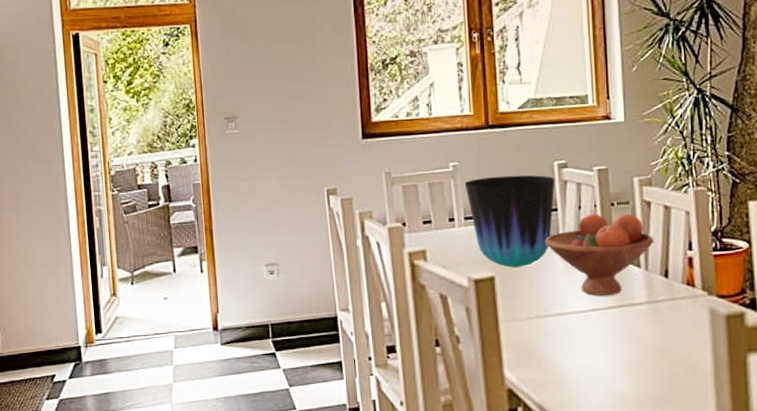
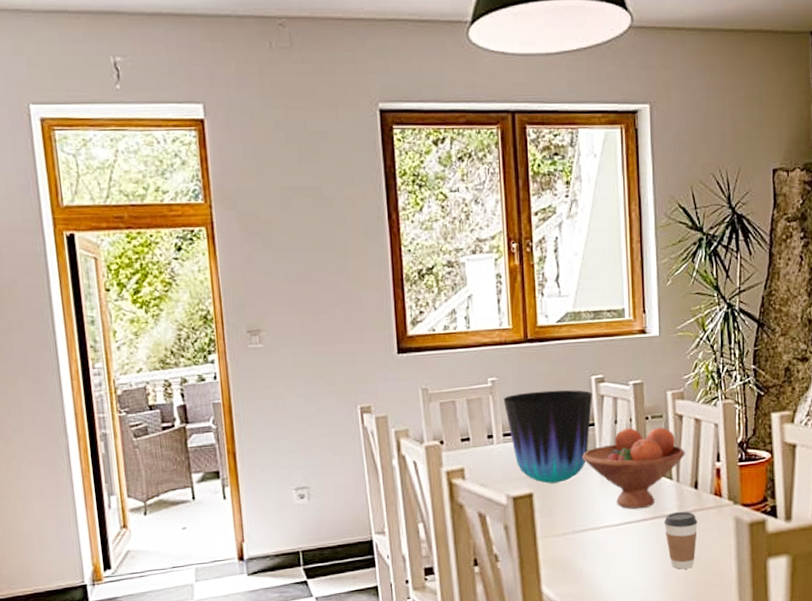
coffee cup: none [632,301,669,361] -> present [664,512,698,569]

